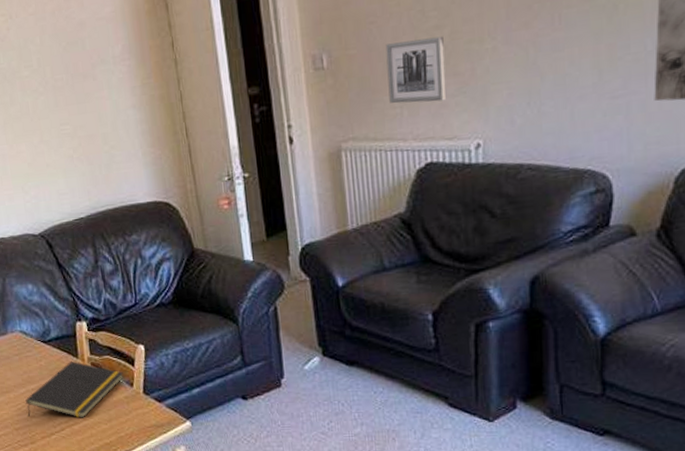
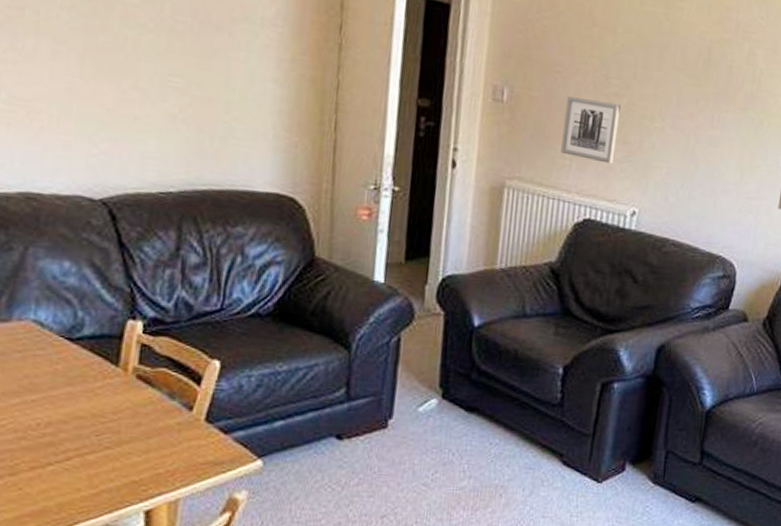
notepad: present [25,360,123,418] -> none [14,368,182,446]

